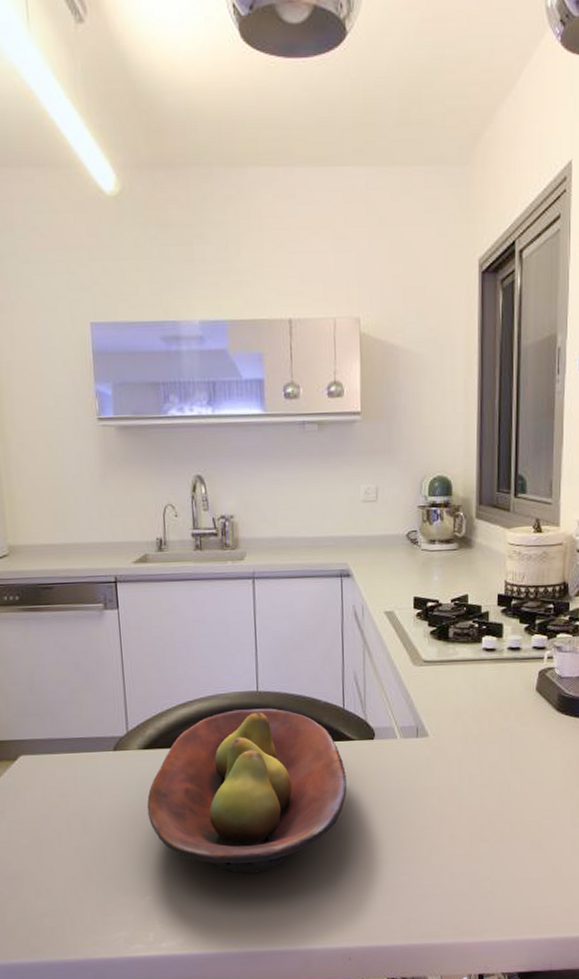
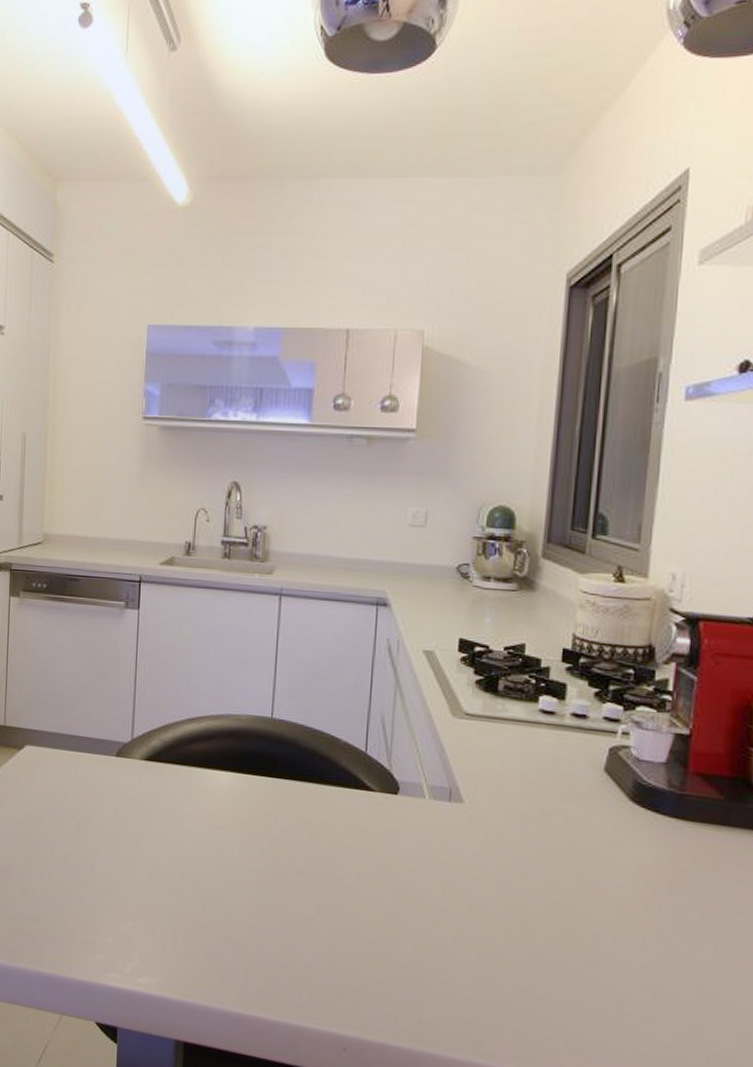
fruit bowl: present [147,708,347,874] -> none [142,734,362,923]

